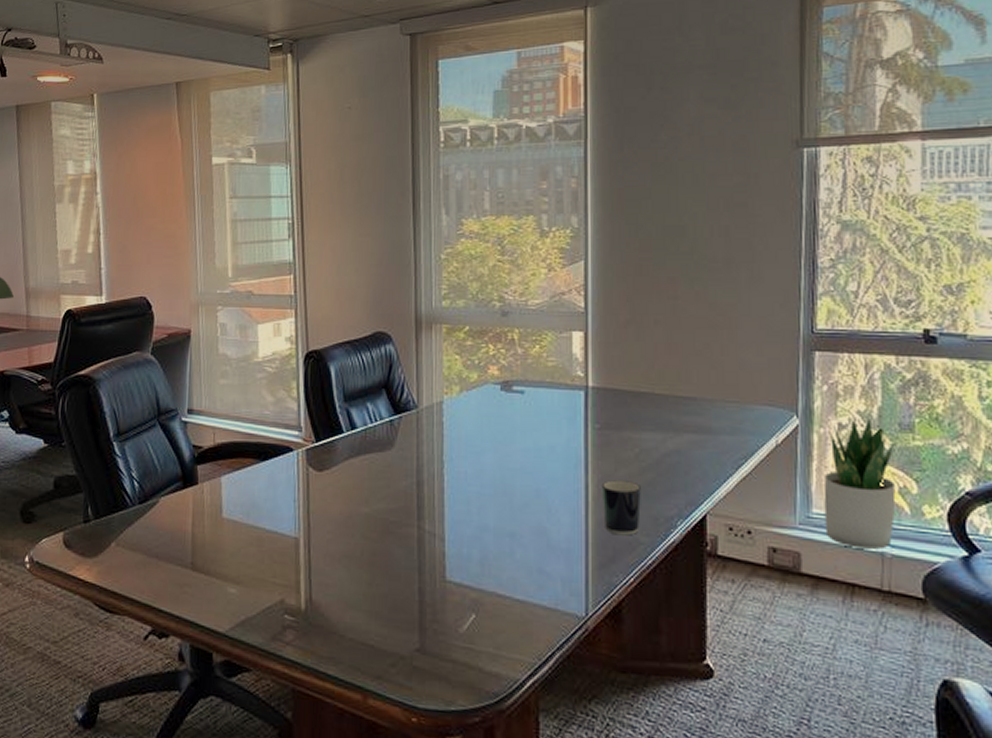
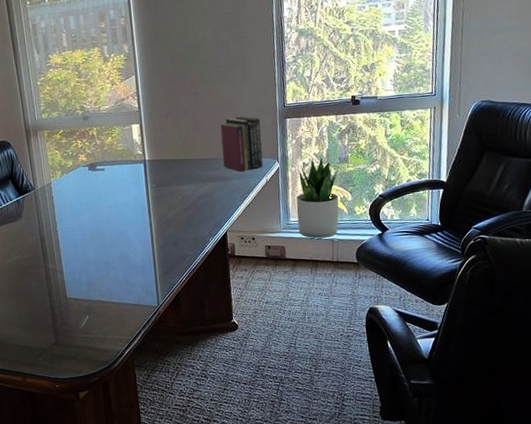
mug: present [601,480,641,536] -> none [160,217,186,253]
books: none [708,338,773,423] -> present [220,116,263,172]

